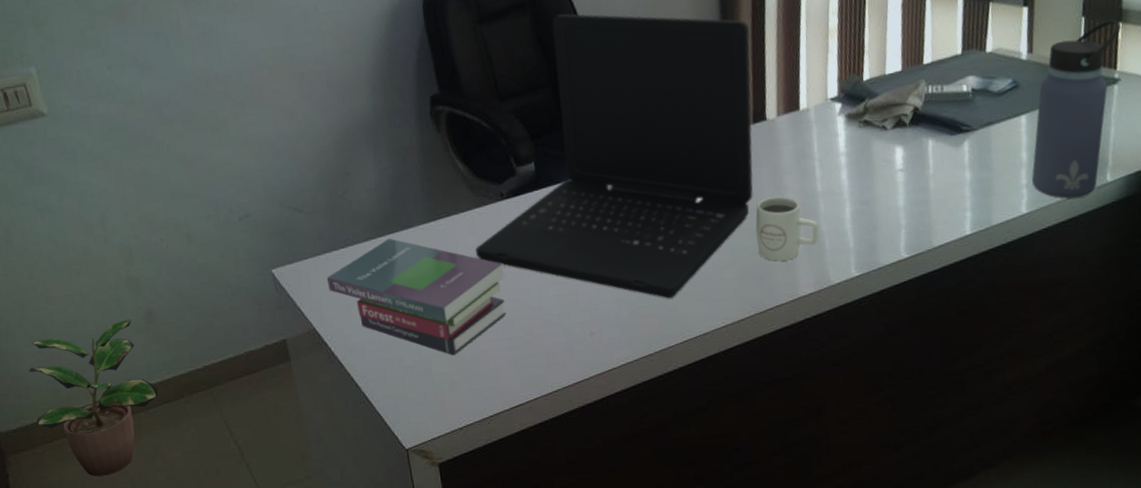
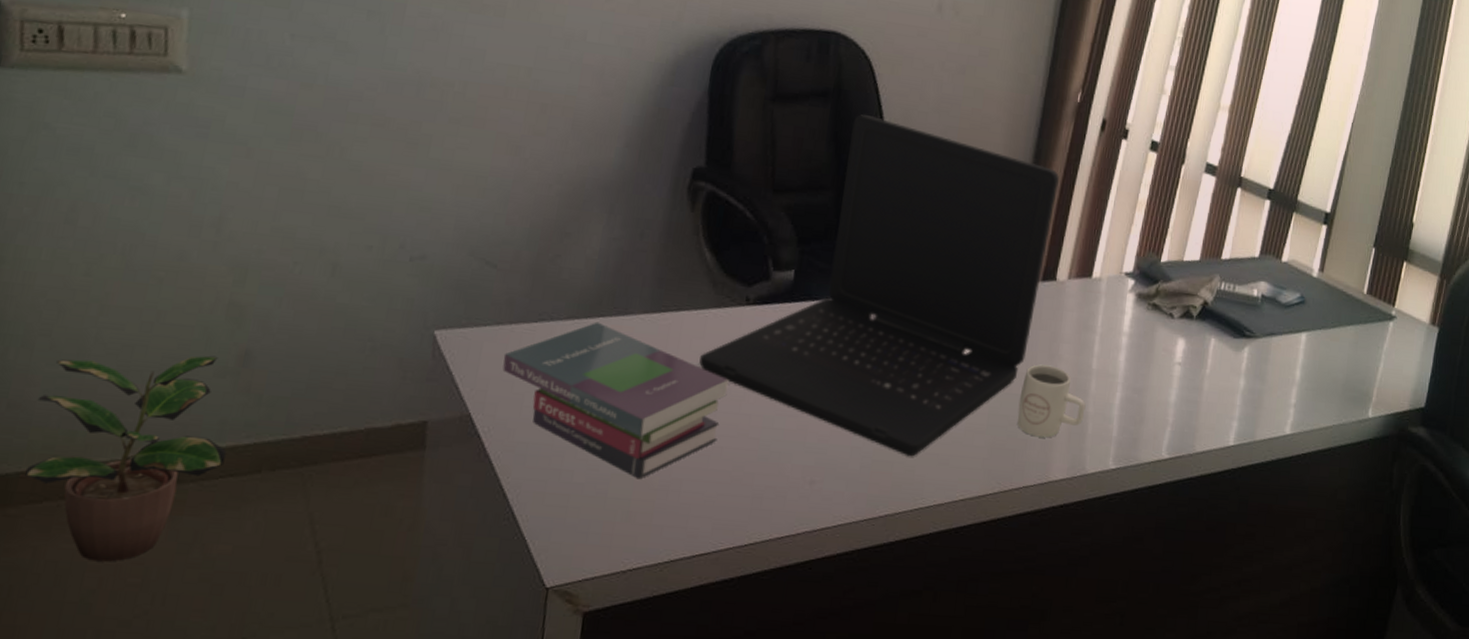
water bottle: present [1032,19,1122,199] -> none [1300,256,1406,428]

